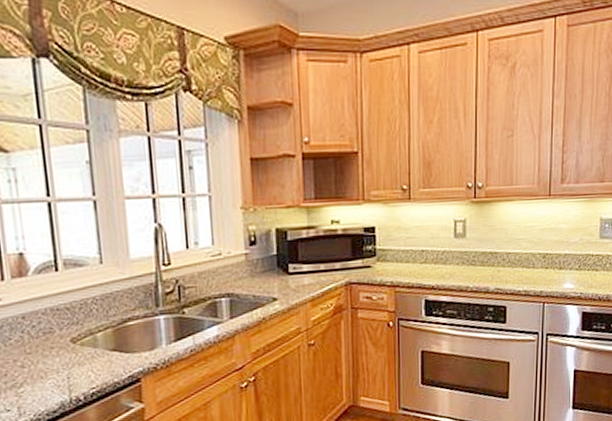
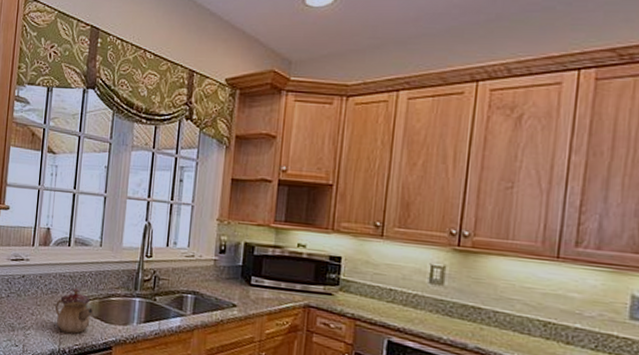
teapot: none [52,320,108,378] -> present [54,288,94,334]

